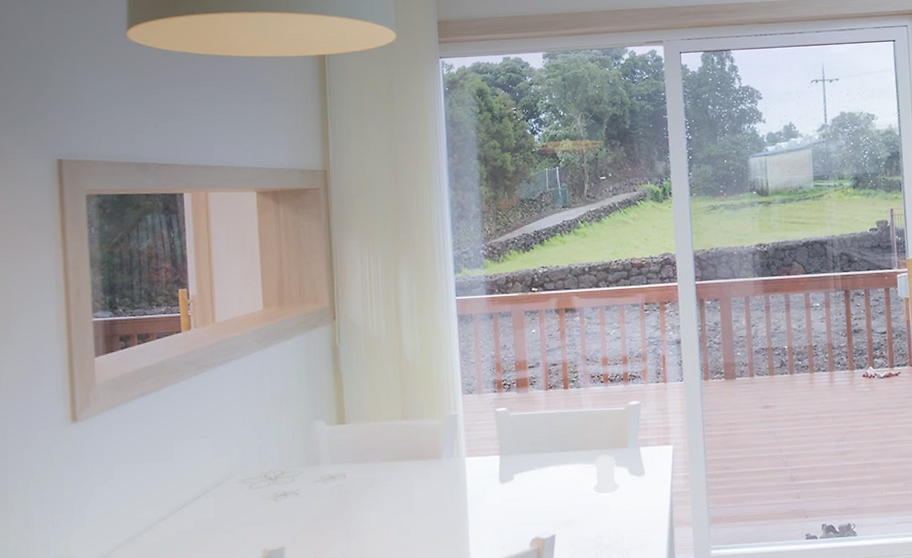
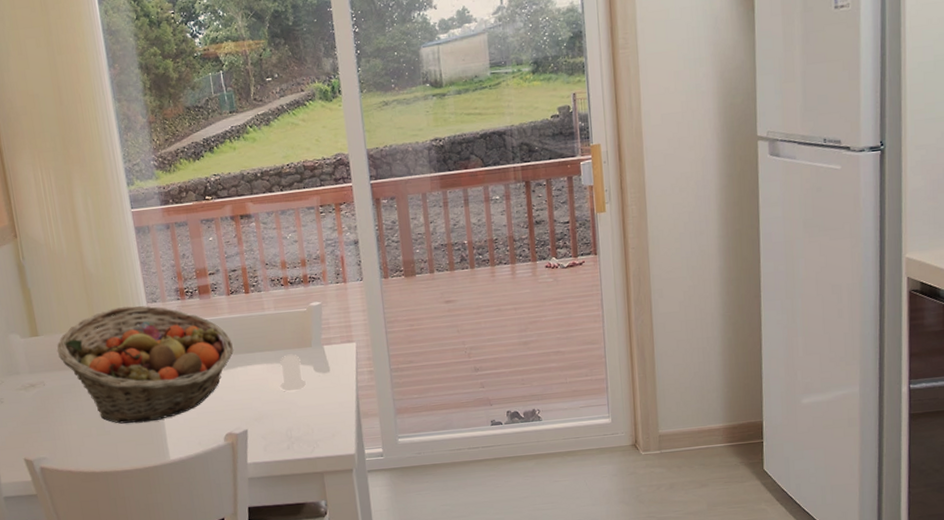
fruit basket: none [363,396,547,523] -> present [57,305,233,424]

